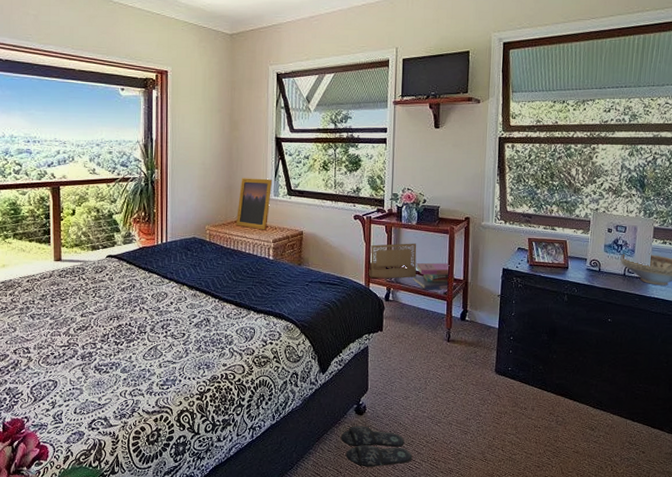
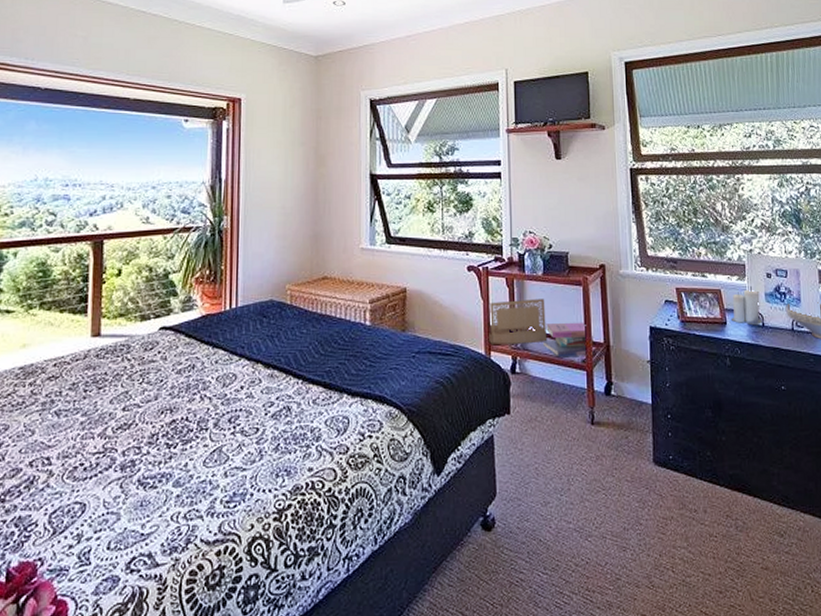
picture frame: present [236,178,273,230] -> none [324,224,368,288]
slippers: present [341,426,413,467] -> none [465,546,559,607]
candle: none [573,240,599,271] -> present [731,288,763,326]

